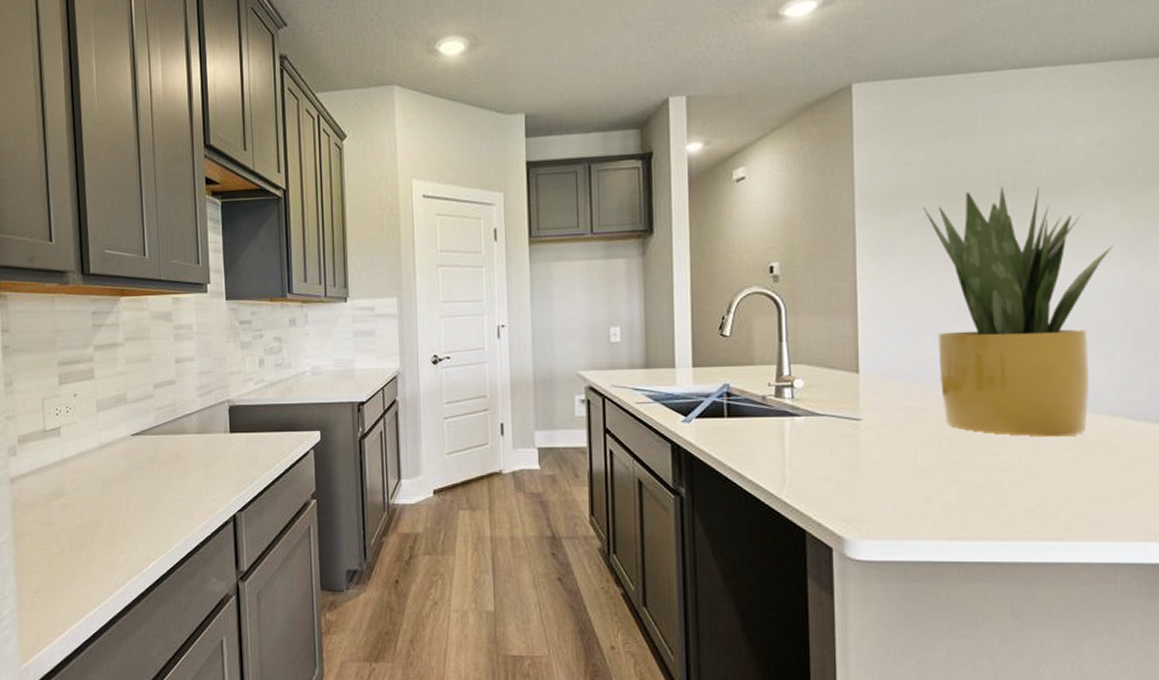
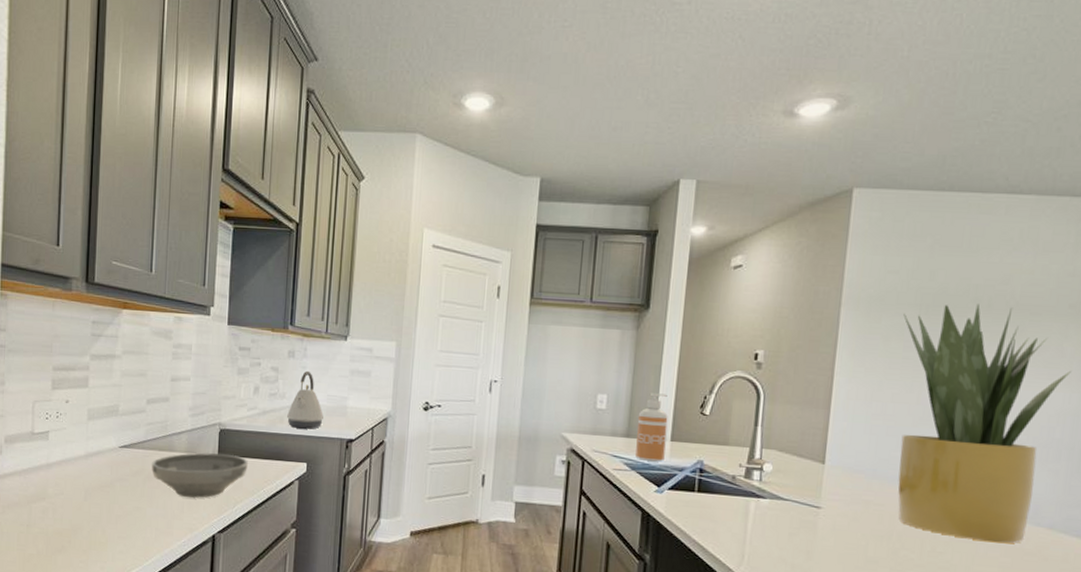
bowl: none [164,430,261,479] -> present [151,452,248,499]
kettle: none [295,337,332,397] -> present [287,370,323,429]
soap dispenser: none [655,319,688,391] -> present [635,393,668,462]

